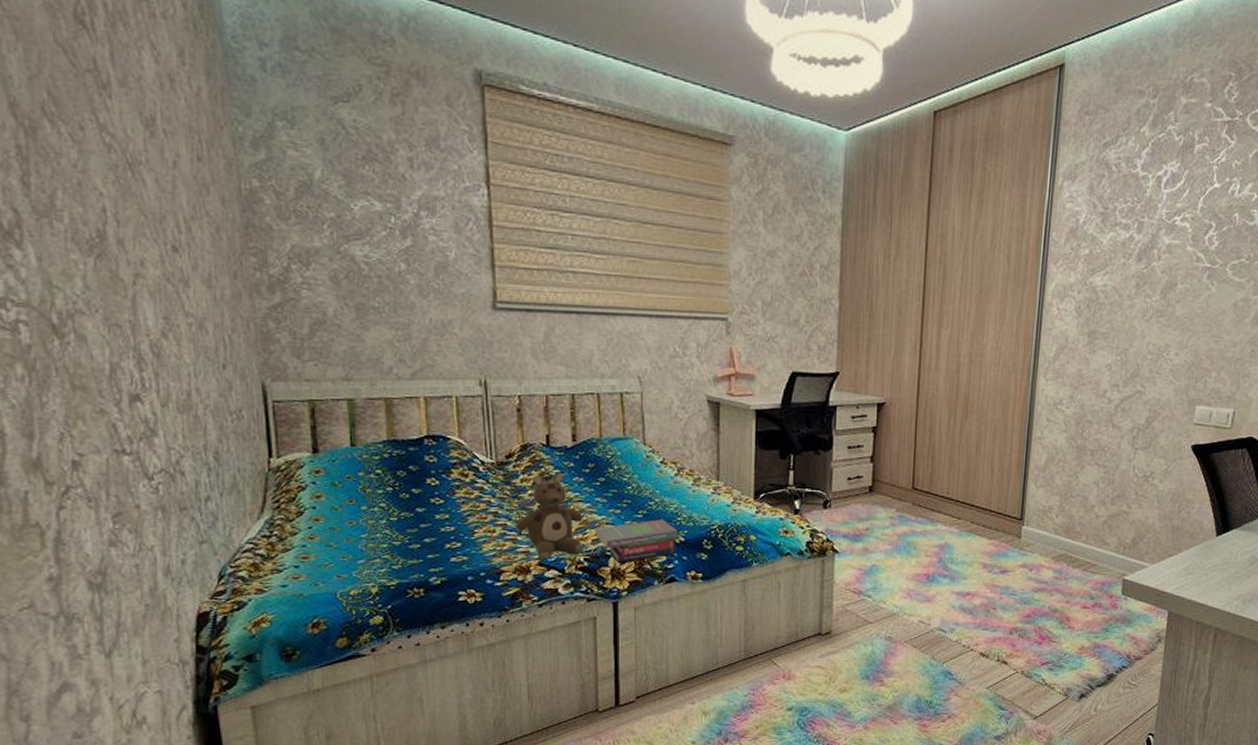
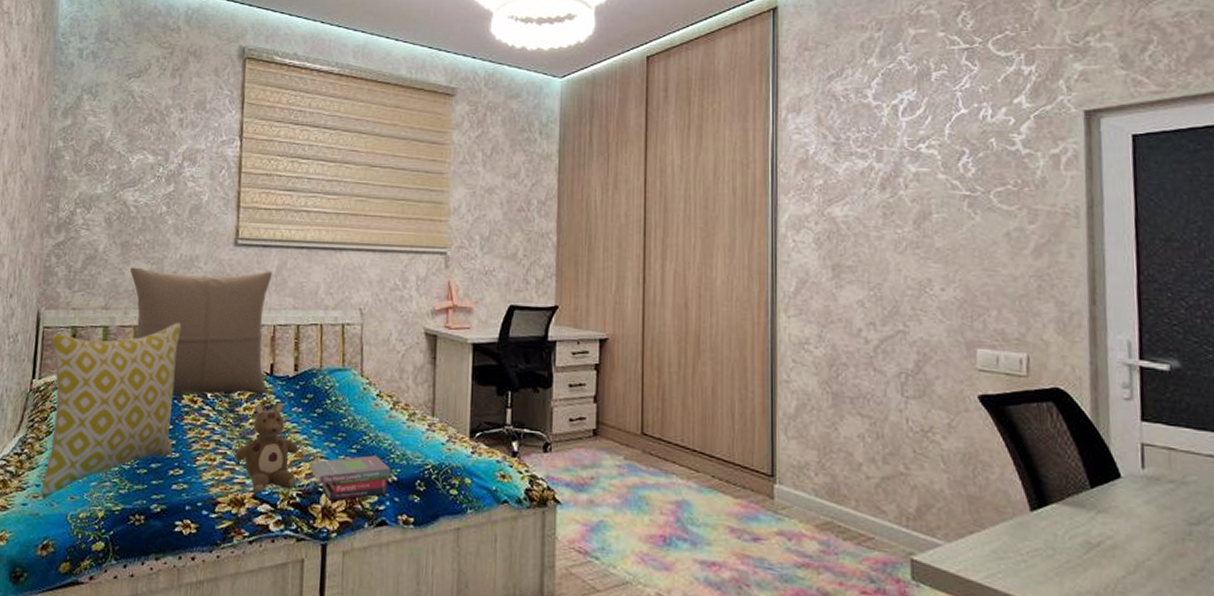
pillow: none [285,394,447,579] -> present [41,323,181,498]
pillow: none [370,333,543,471] -> present [129,267,272,396]

